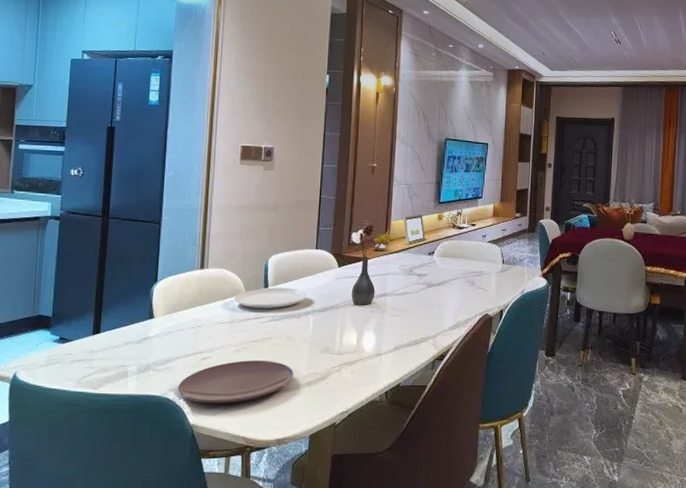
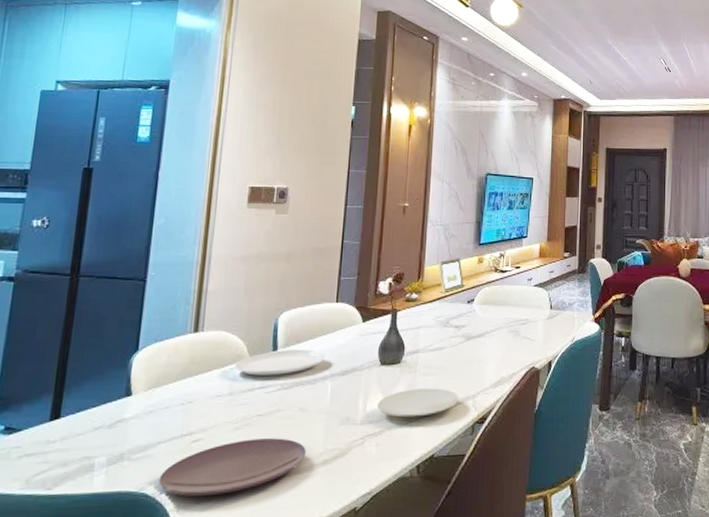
plate: none [351,327,422,351] -> present [376,388,460,418]

